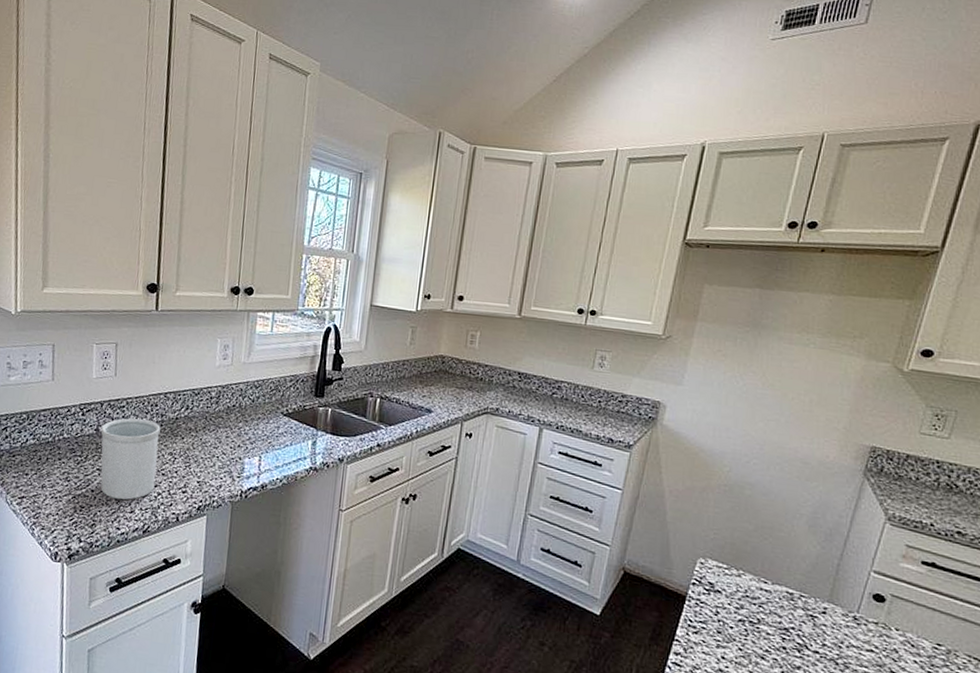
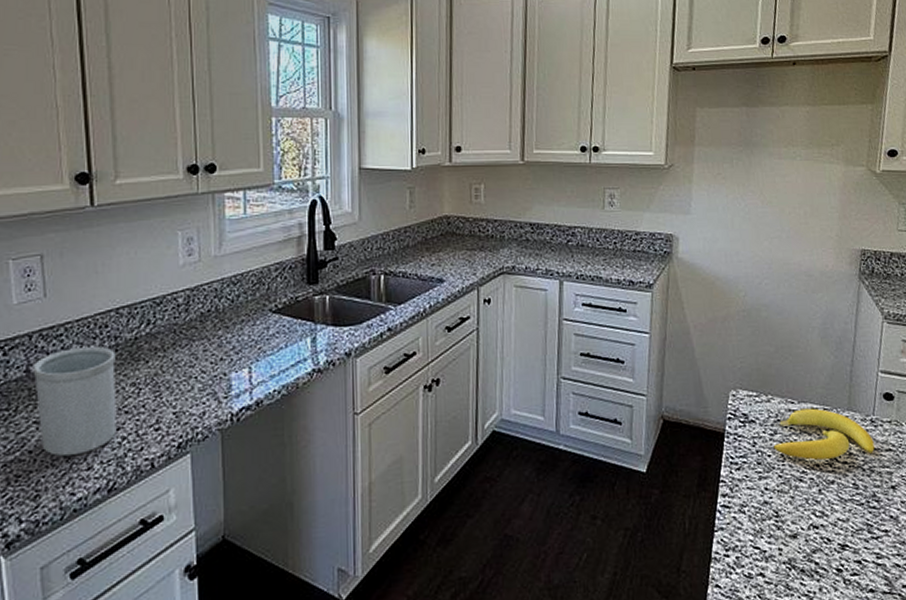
banana: none [737,590,854,650] -> present [773,408,875,461]

